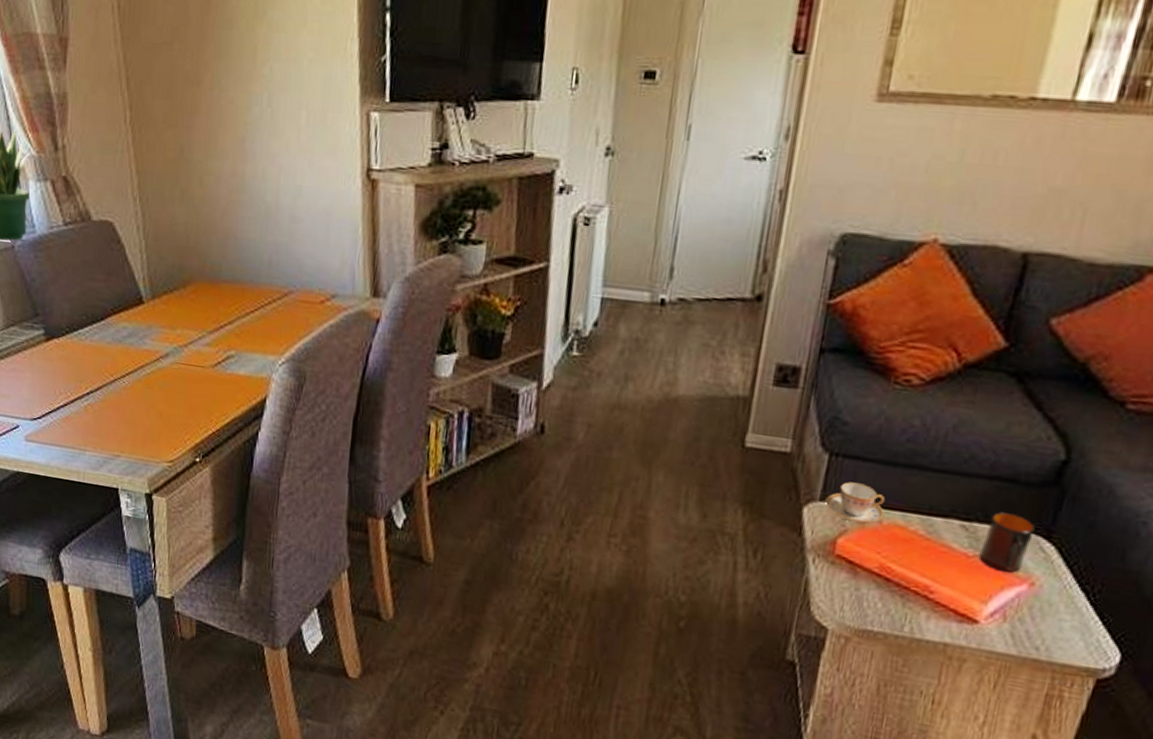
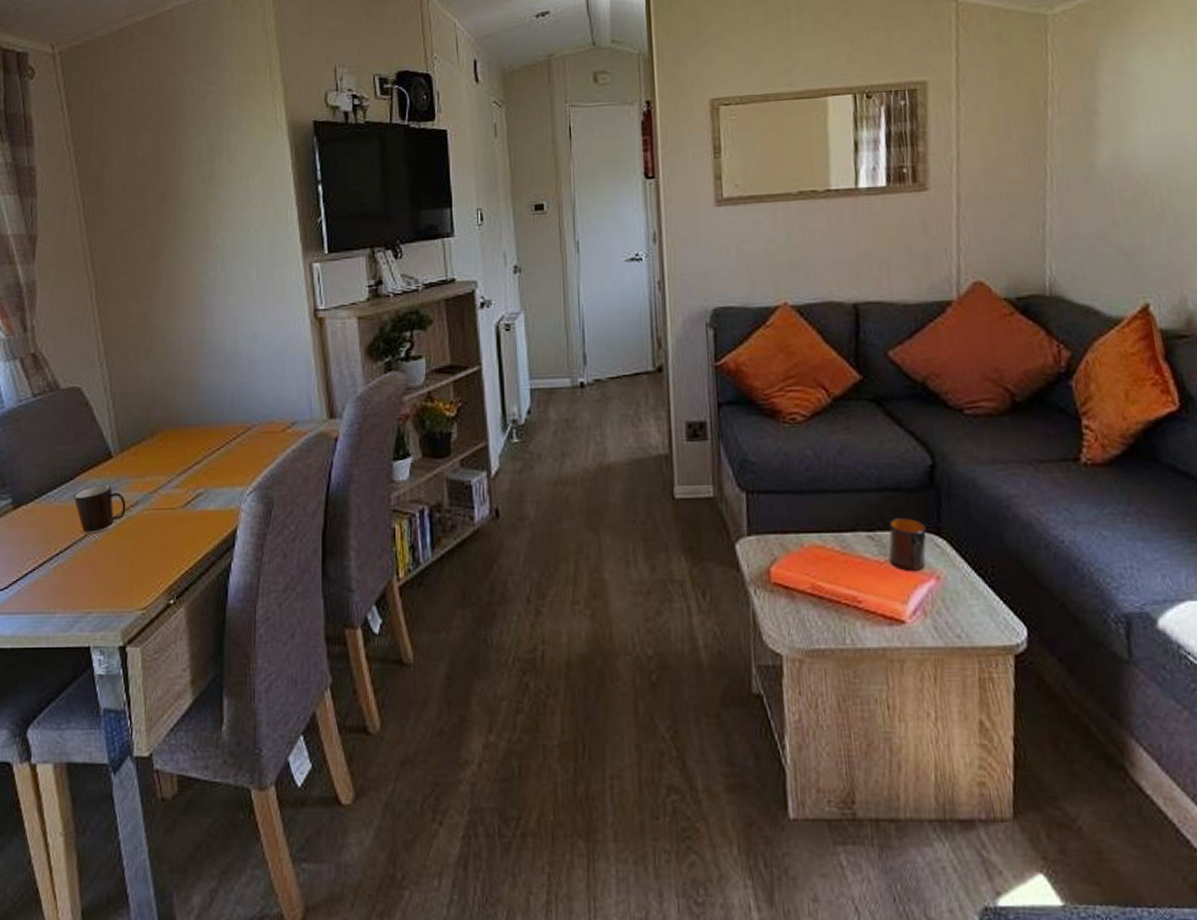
mug: none [104,330,156,380] -> present [73,485,126,535]
teacup: present [825,482,885,524] -> none [752,514,804,550]

